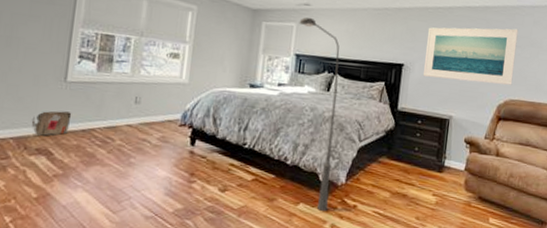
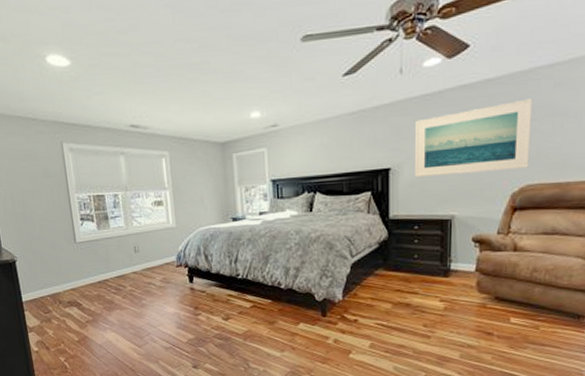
cardboard box: present [31,111,72,136] -> none [58,268,88,291]
floor lamp: present [299,17,340,212] -> none [269,138,329,329]

